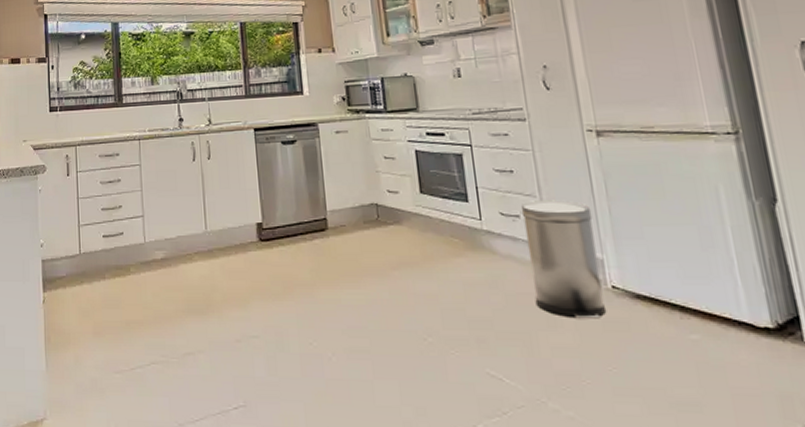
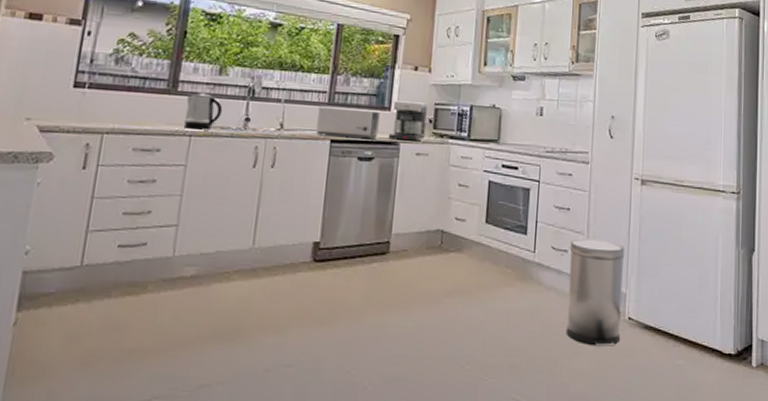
kettle: none [131,102,160,135] -> present [183,92,223,131]
toaster: none [238,96,296,125] -> present [316,105,380,140]
coffee maker: none [305,82,341,121] -> present [388,100,428,141]

